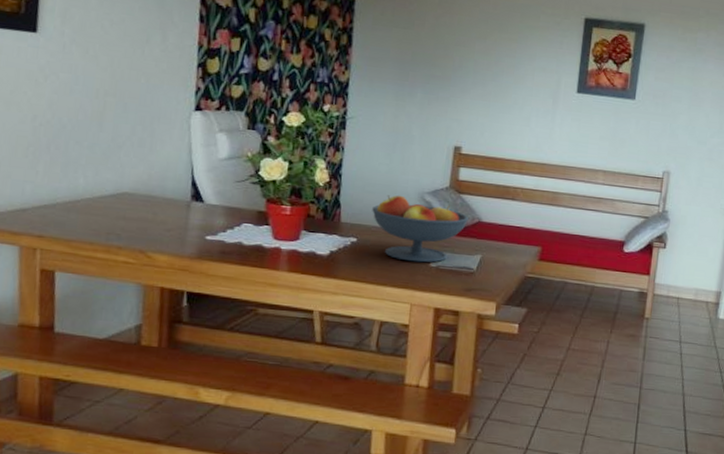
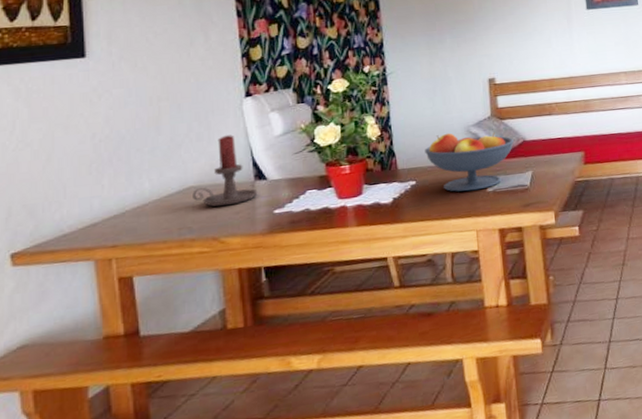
candle holder: none [125,146,193,221] -> present [192,135,258,207]

